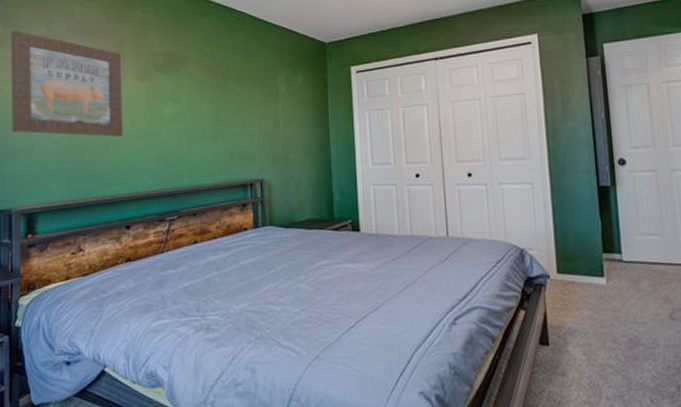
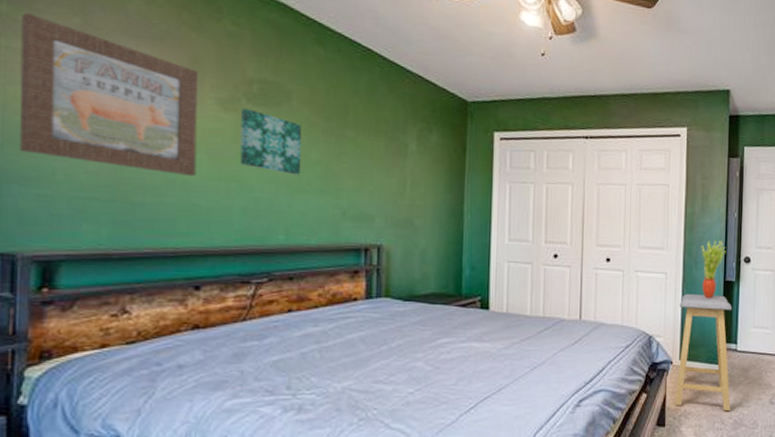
wall art: none [152,77,197,127] -> present [240,108,302,175]
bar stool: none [550,202,623,328] -> present [675,293,733,411]
potted plant: none [567,143,596,206] -> present [701,239,726,298]

